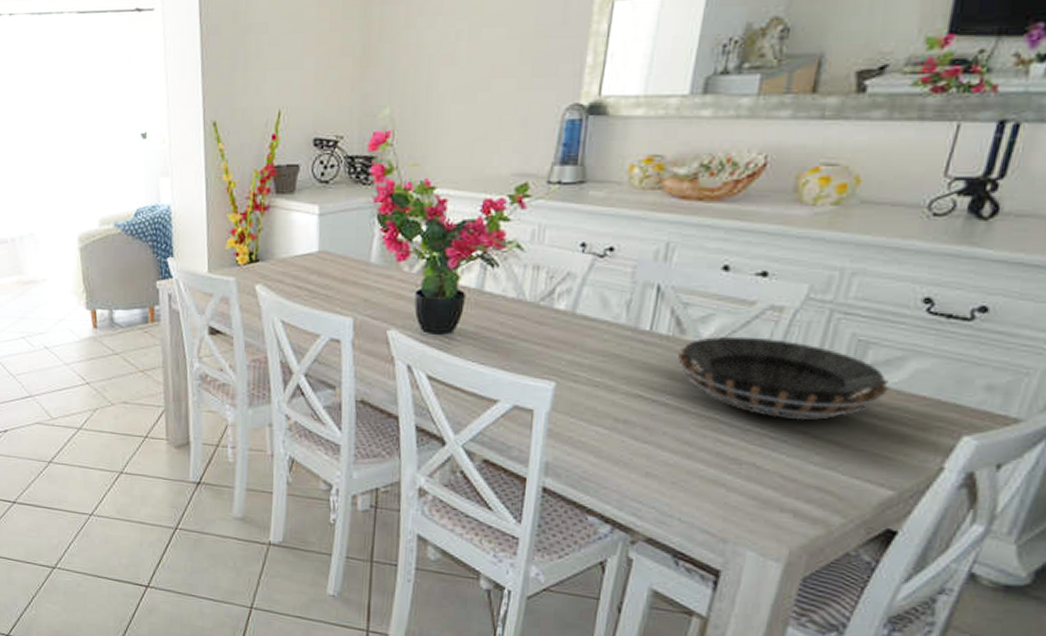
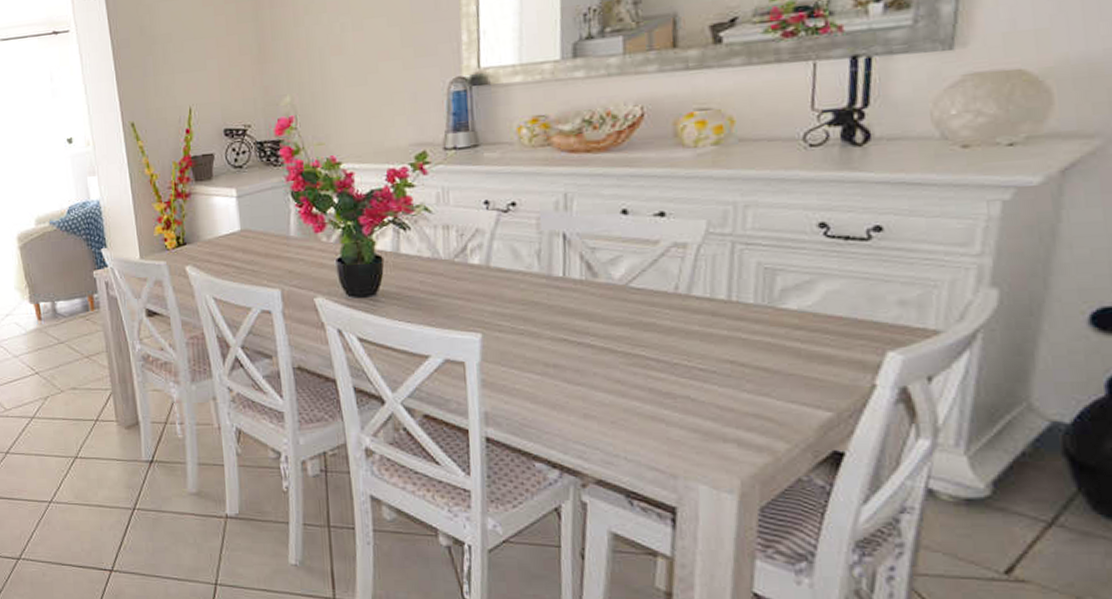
decorative bowl: present [677,336,890,420] -> none [593,274,805,350]

